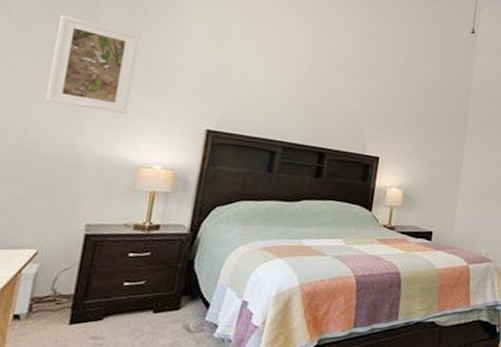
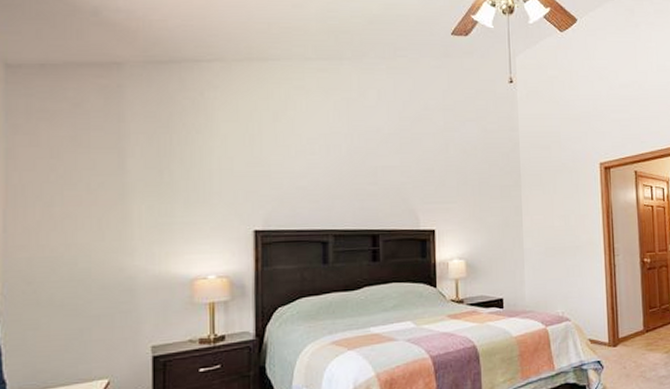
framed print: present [46,14,139,114] -> none [89,136,171,229]

